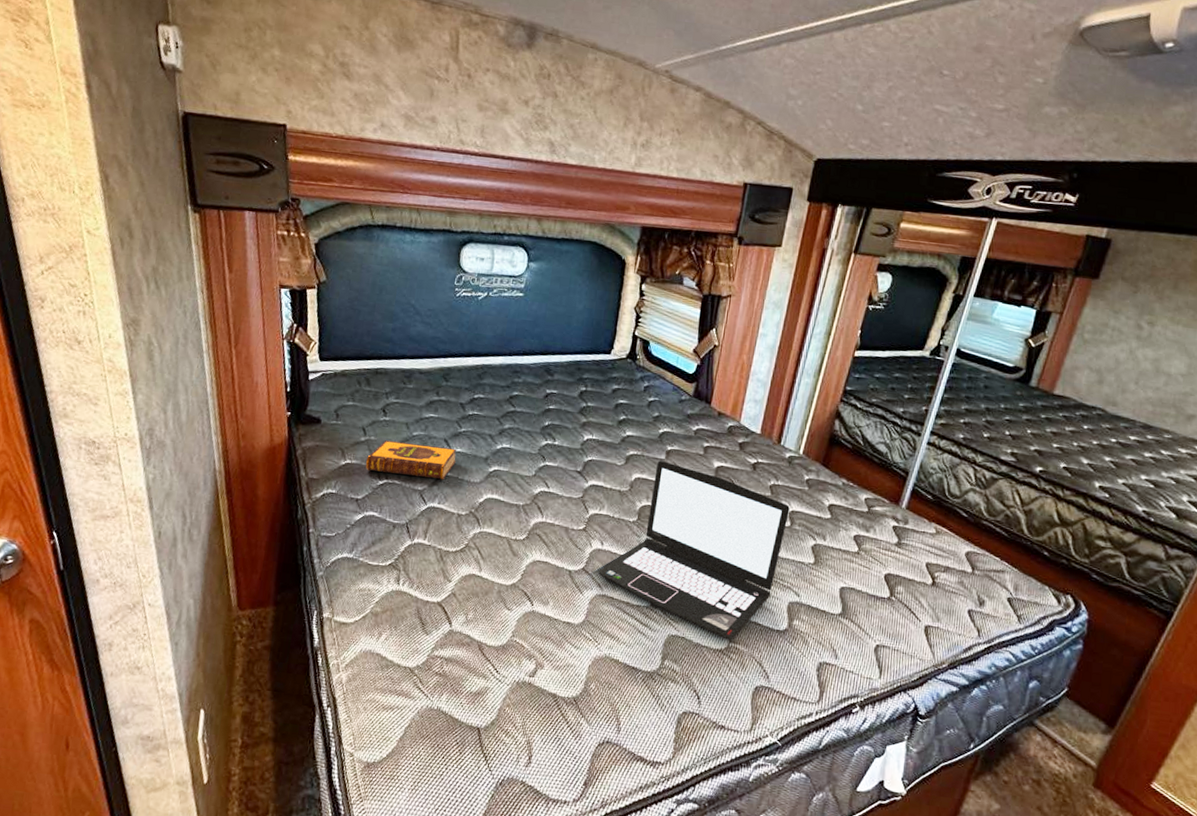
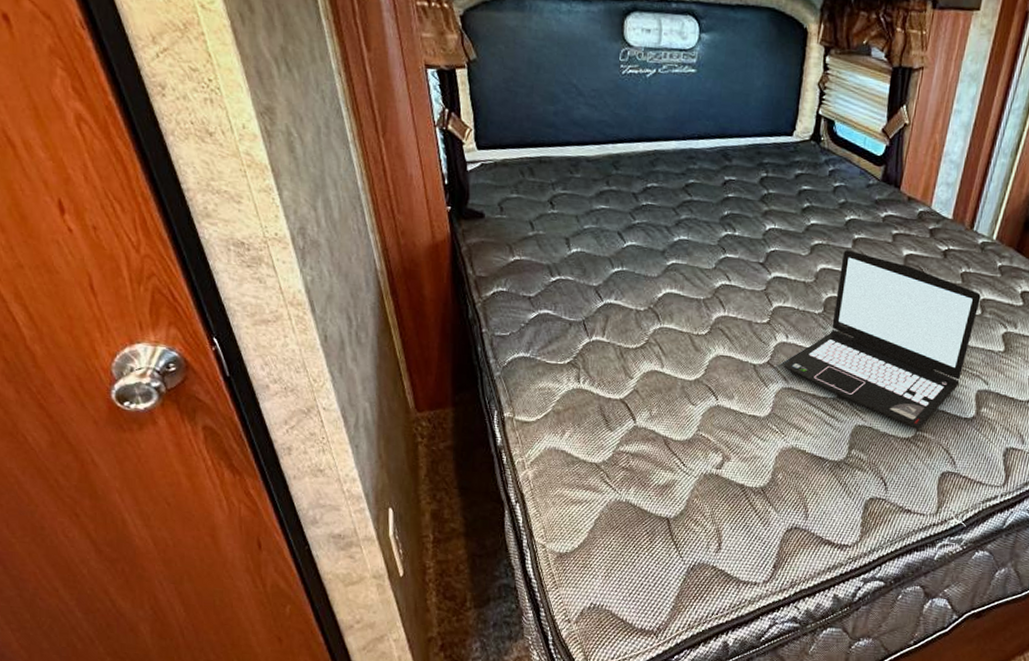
hardback book: present [365,440,457,480] -> none [535,235,632,275]

